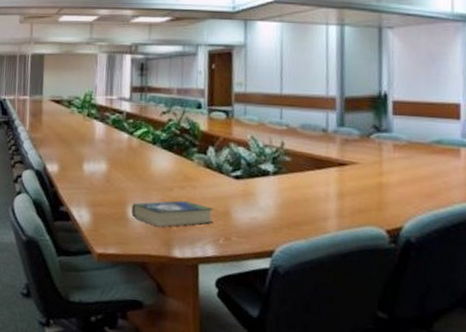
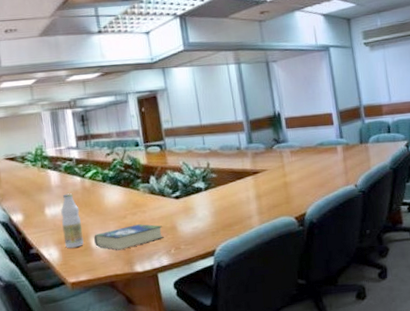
bottle: none [98,150,121,214] -> present [61,193,84,248]

